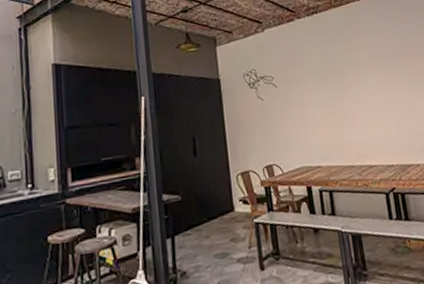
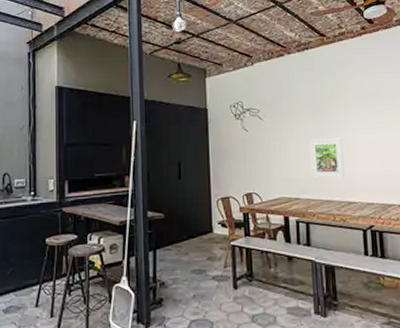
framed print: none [325,101,364,143] -> present [309,138,345,178]

